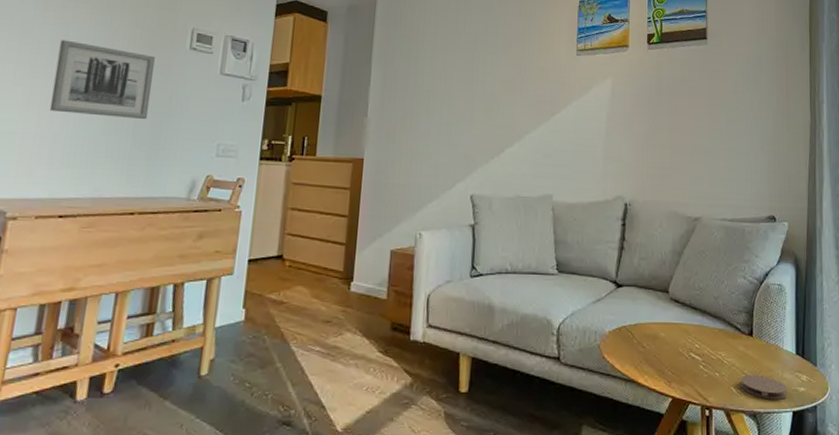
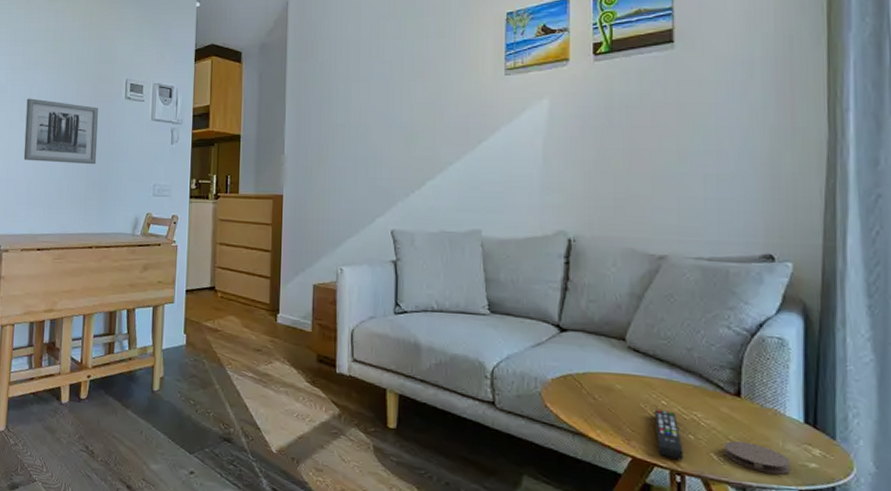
remote control: none [690,353,711,396] -> present [655,409,684,460]

